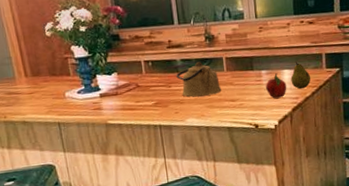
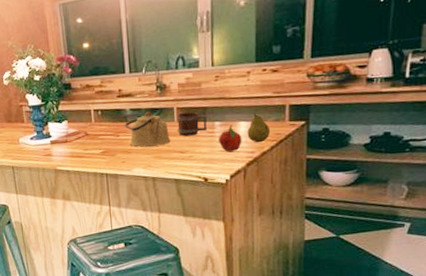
mug: none [226,61,255,85] -> present [177,111,207,136]

